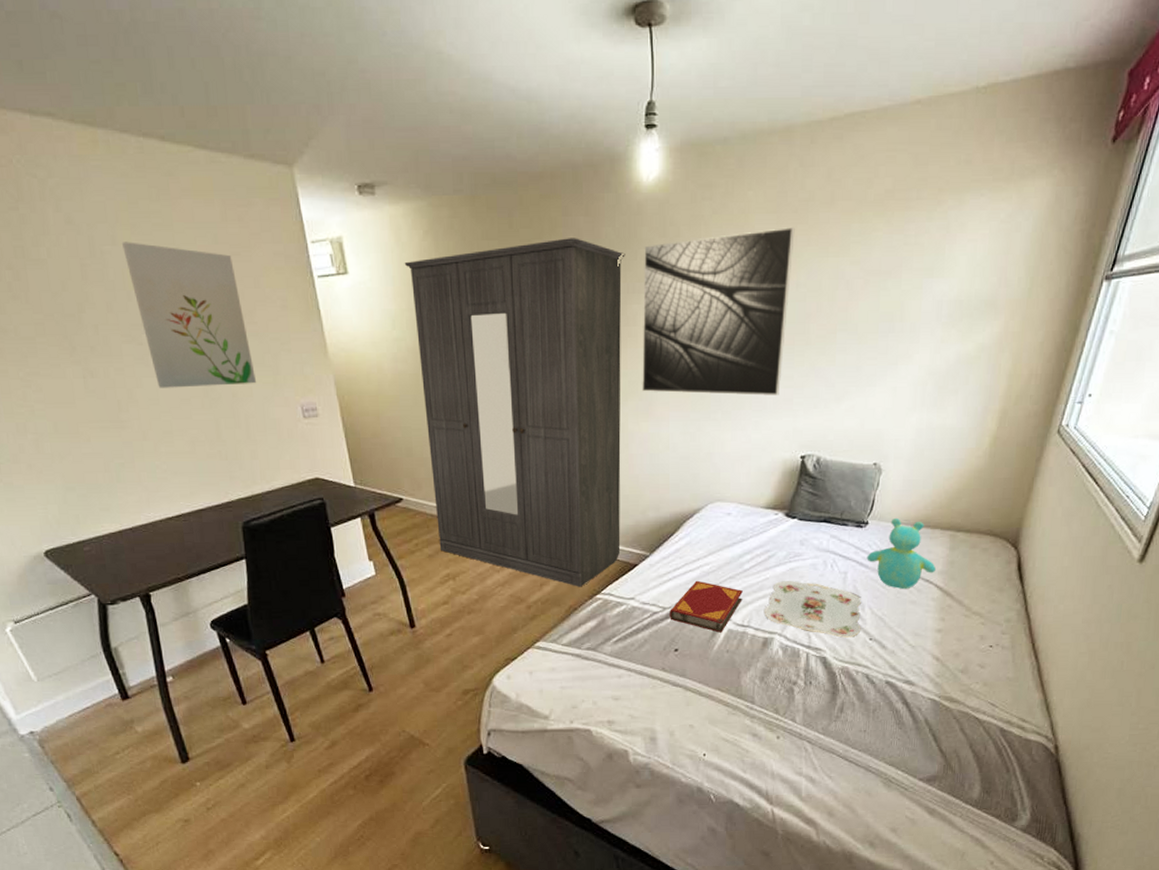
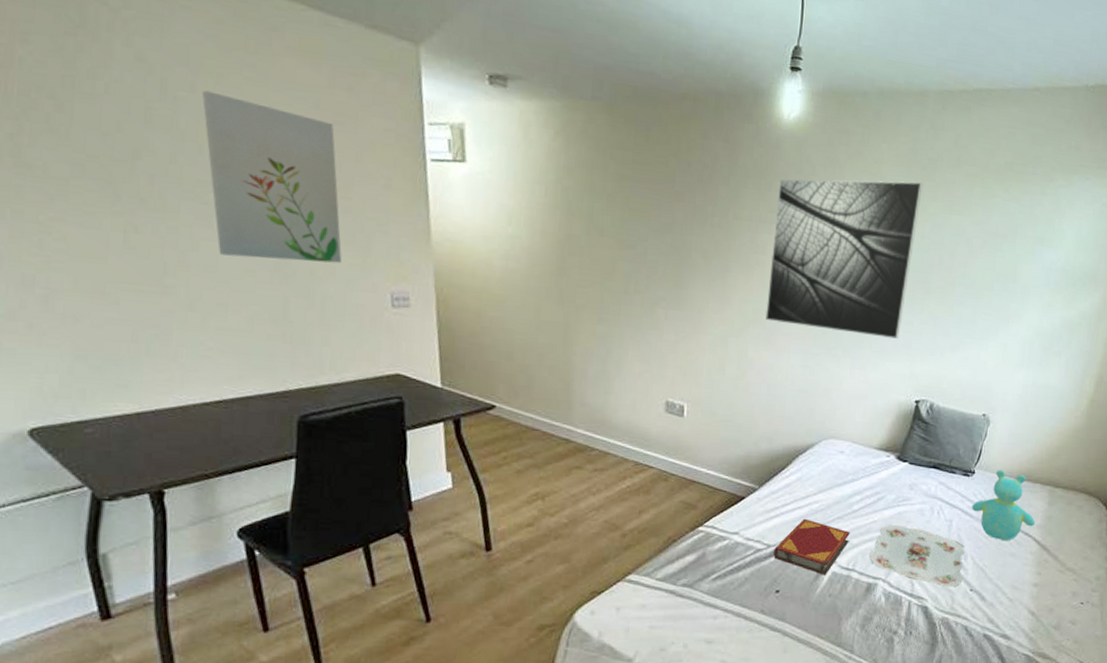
wardrobe: present [404,238,625,587] -> none [529,158,761,517]

